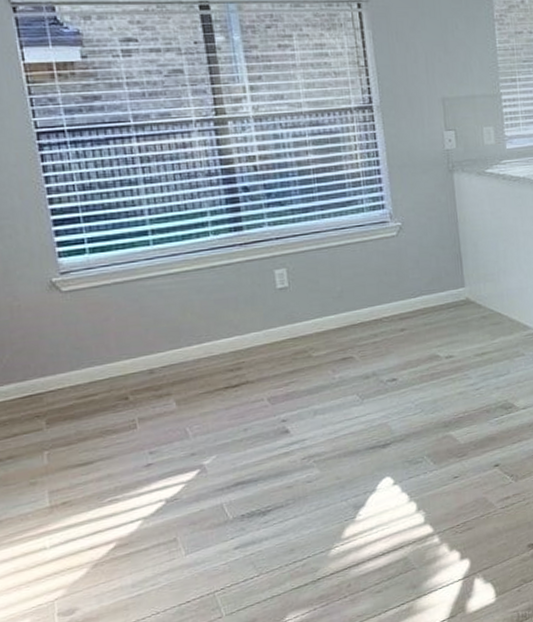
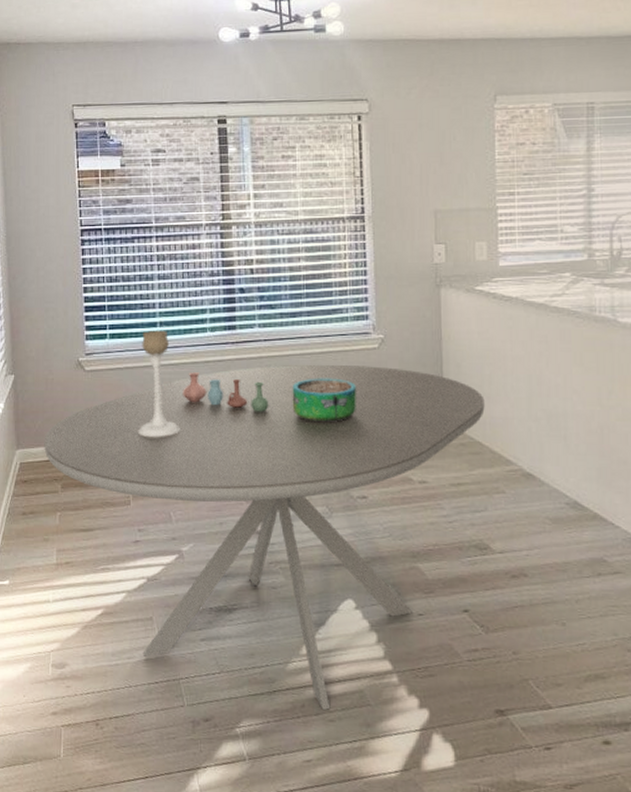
dining table: none [16,253,502,584] -> present [44,364,485,710]
candle holder: none [130,238,189,355] -> present [138,330,180,437]
vase: none [187,279,288,313] -> present [183,372,269,412]
decorative bowl: none [310,269,379,315] -> present [292,378,356,422]

